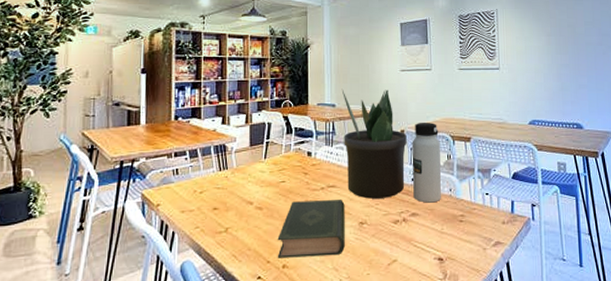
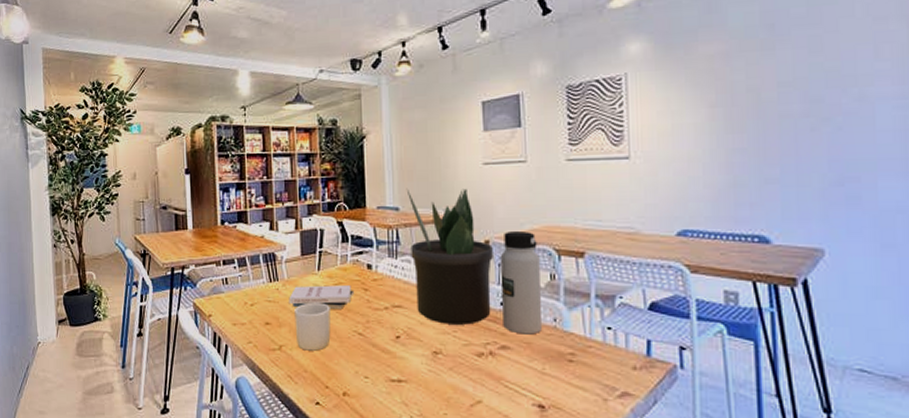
books: none [236,171,296,192] -> present [289,285,355,309]
mug: none [241,187,274,231] -> present [294,302,331,351]
book: present [277,200,345,258] -> none [336,321,416,387]

